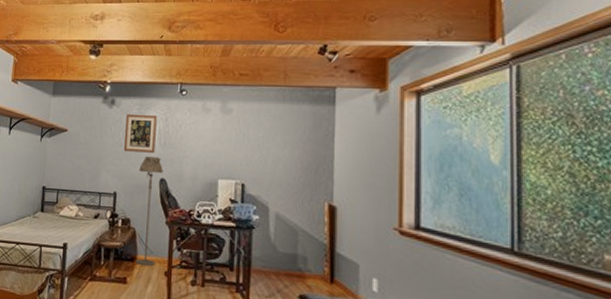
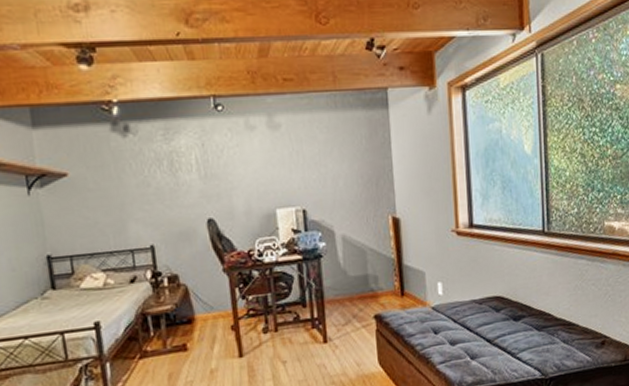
wall art: present [123,113,157,153] -> none [149,140,195,192]
floor lamp: present [135,157,163,267] -> none [178,193,219,326]

